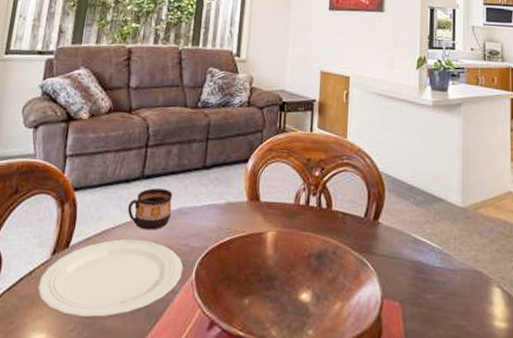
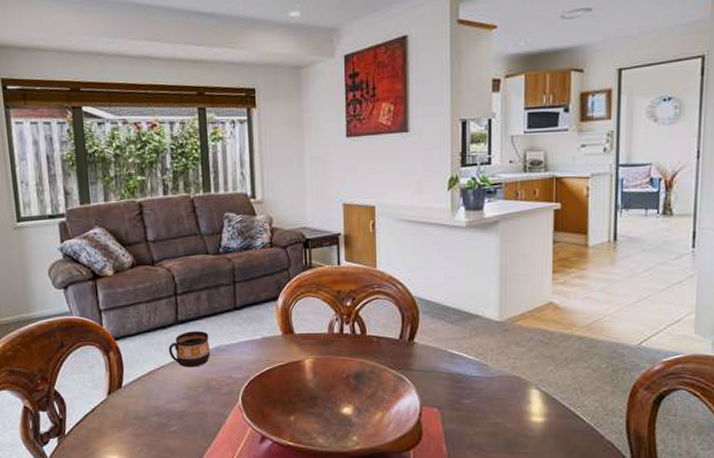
plate: present [37,239,184,318] -> none [102,376,230,441]

